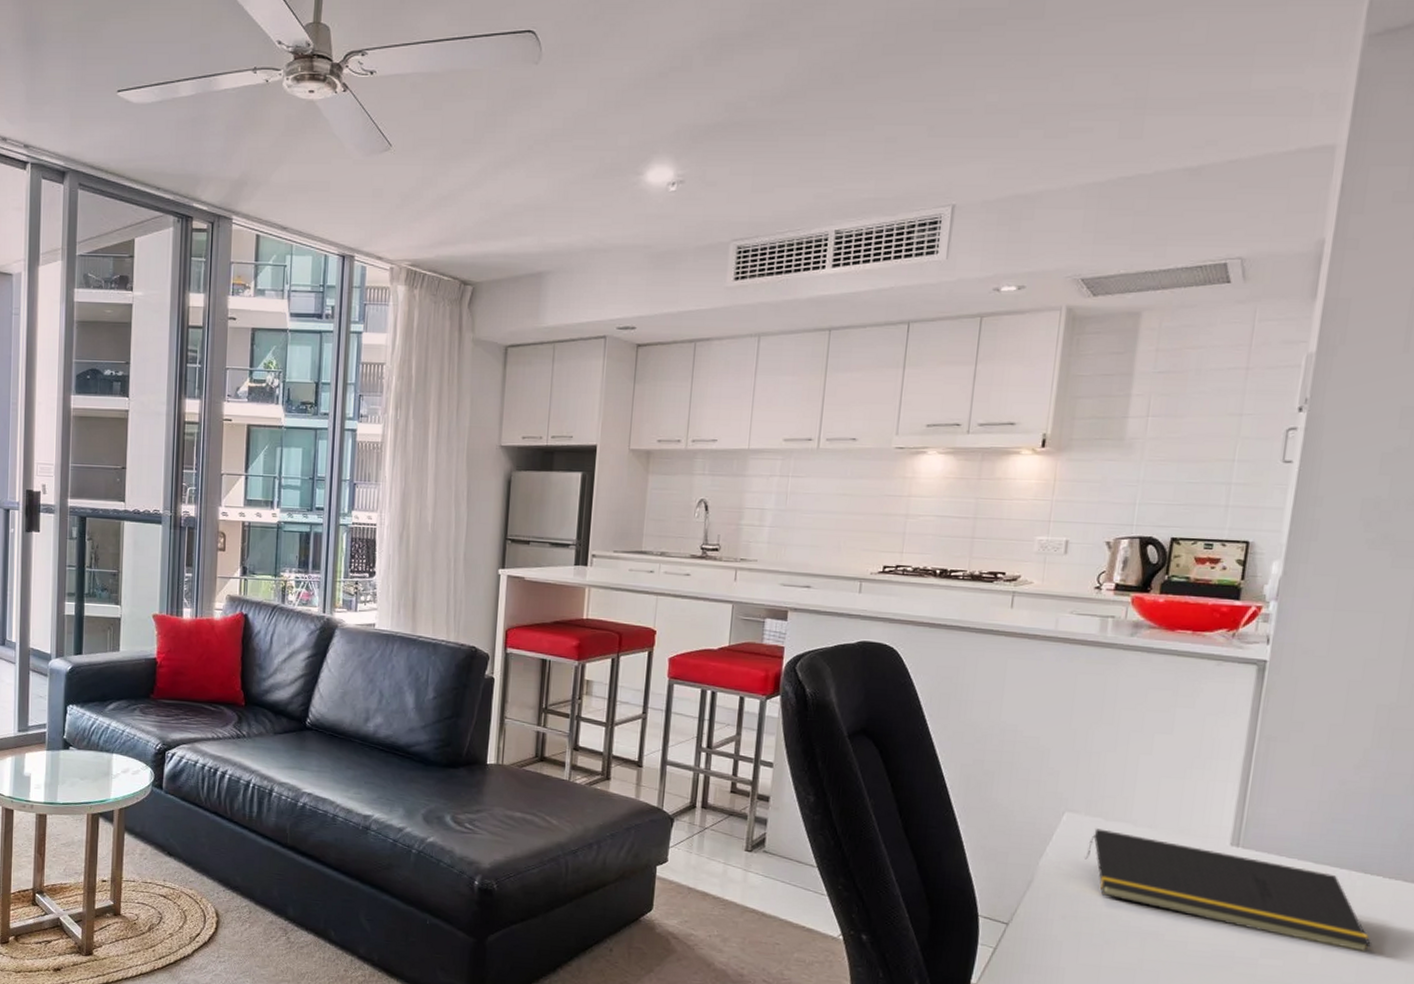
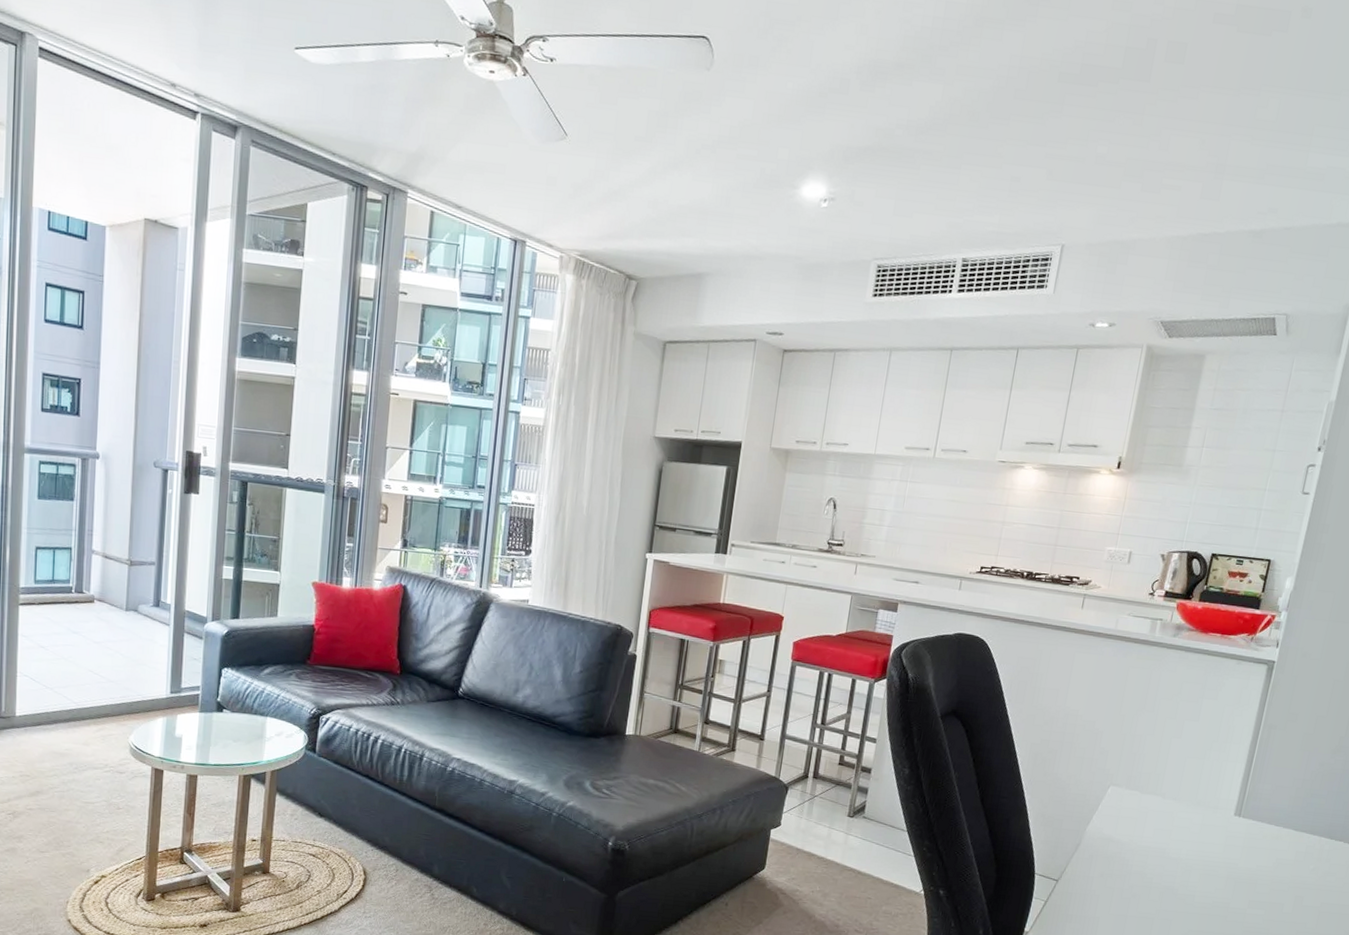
notepad: present [1085,828,1371,951] -> none [1122,800,1330,903]

